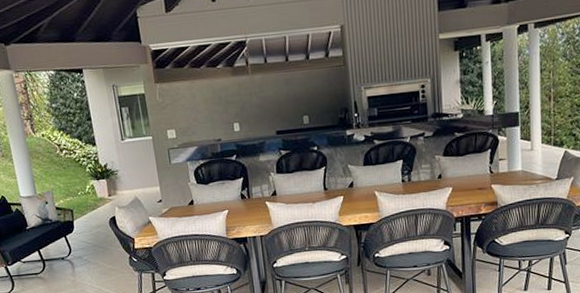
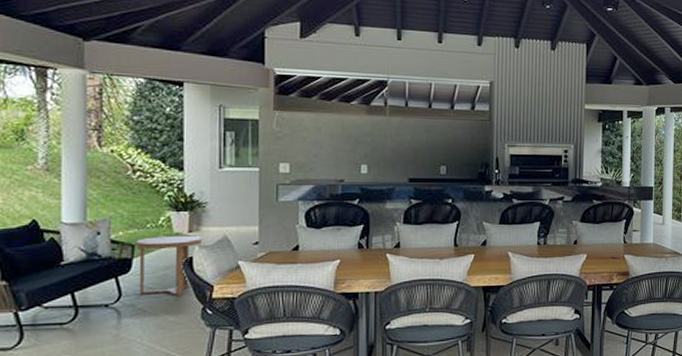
side table: none [73,198,120,249] -> present [136,235,202,297]

